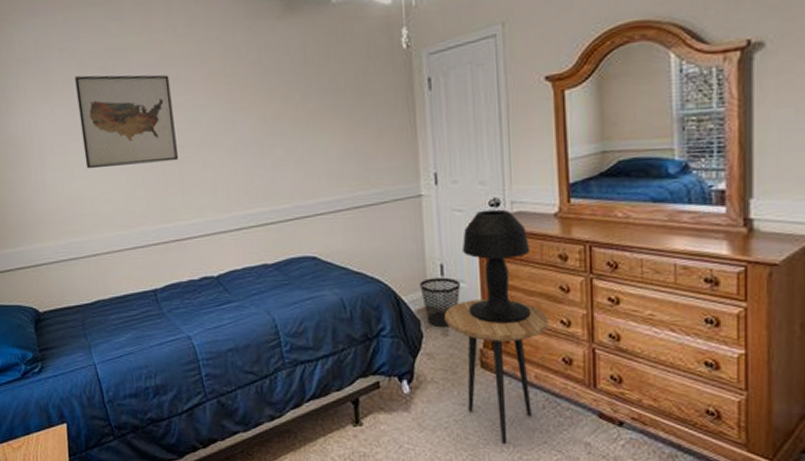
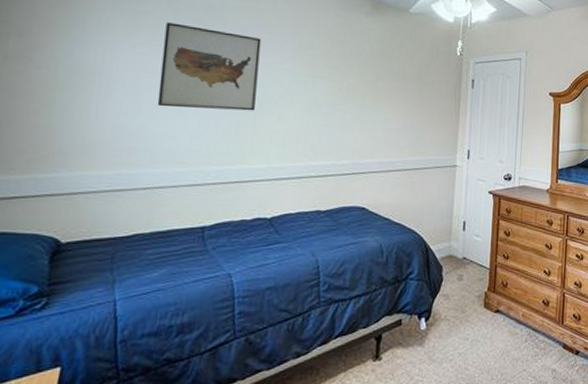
wastebasket: present [419,277,460,328] -> none [445,232,476,273]
side table: present [445,299,549,445] -> none [461,251,536,374]
table lamp: present [461,209,531,325] -> none [479,182,529,272]

